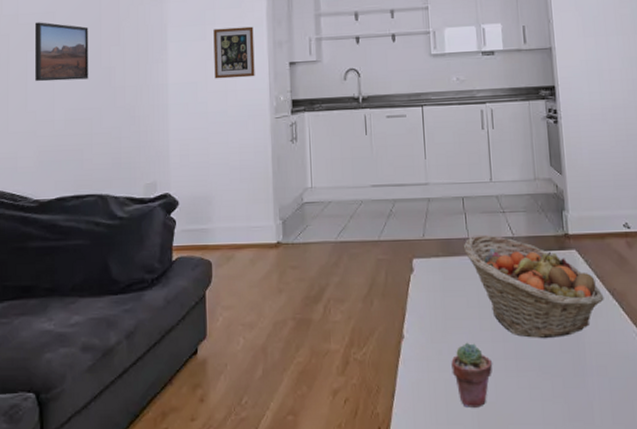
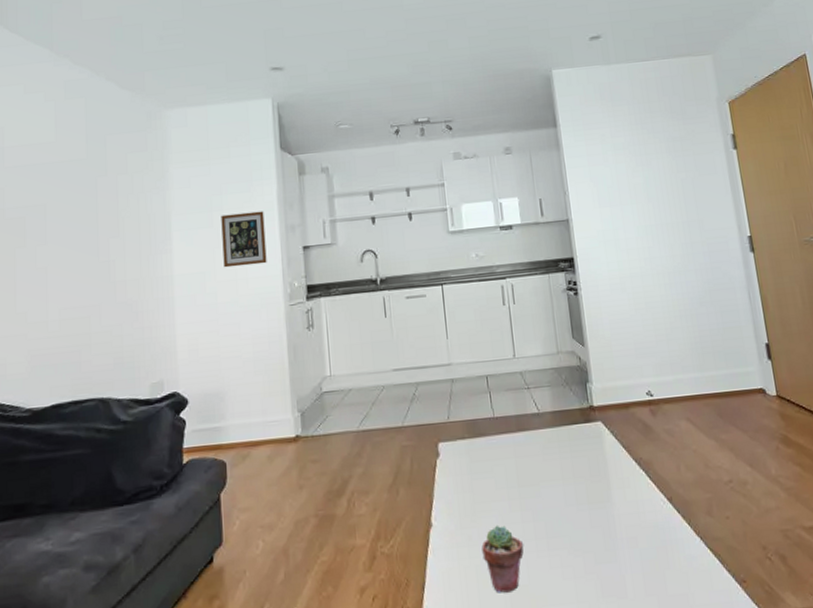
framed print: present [34,22,89,82] -> none [23,215,86,280]
fruit basket: present [463,234,604,339] -> none [489,412,631,515]

